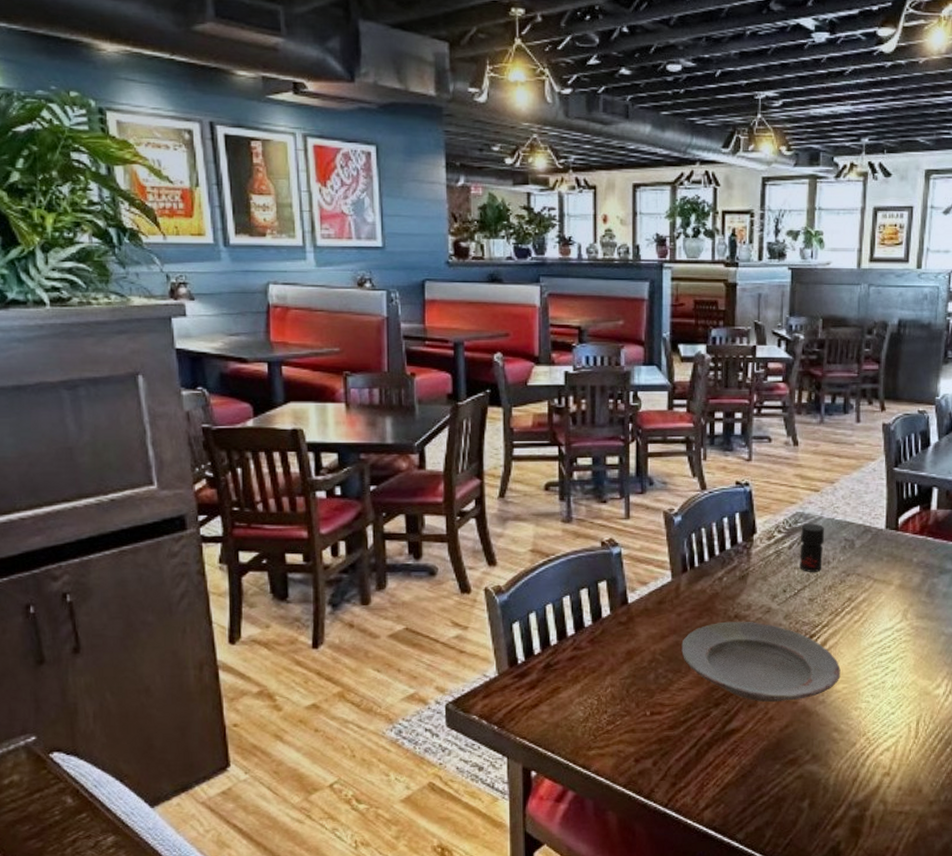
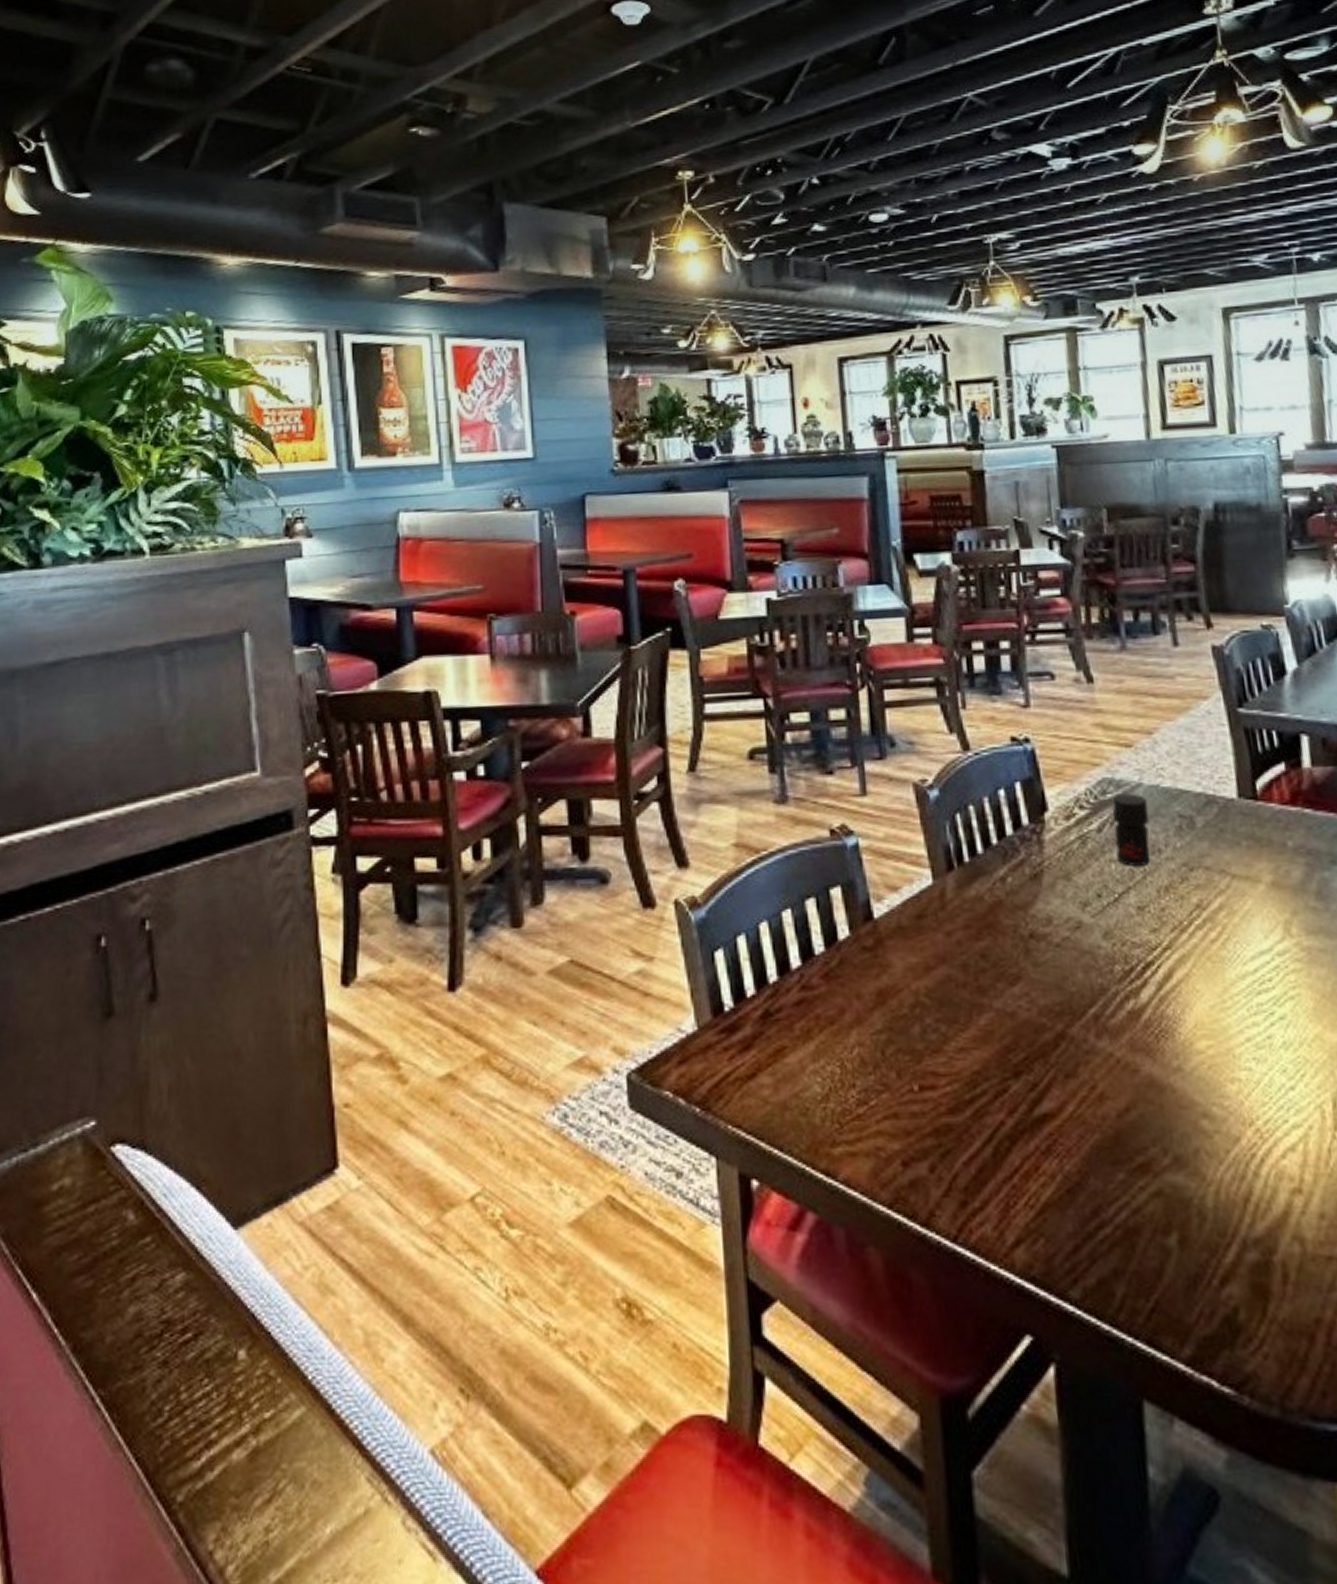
plate: present [681,621,841,703] -> none [955,943,1201,1071]

